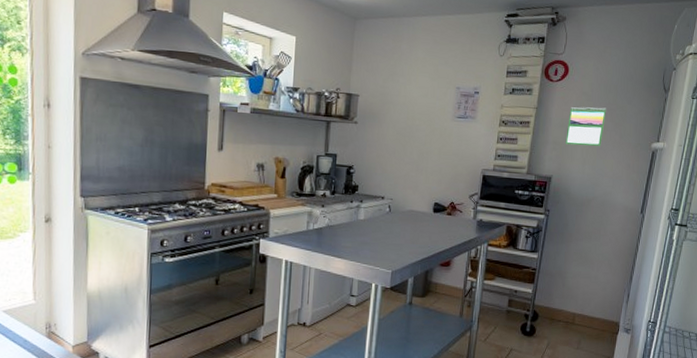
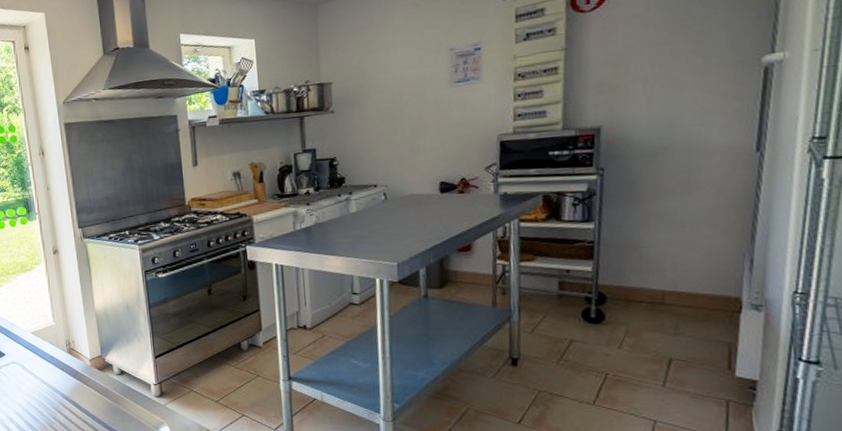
calendar: present [565,107,607,147] -> none [615,26,677,85]

